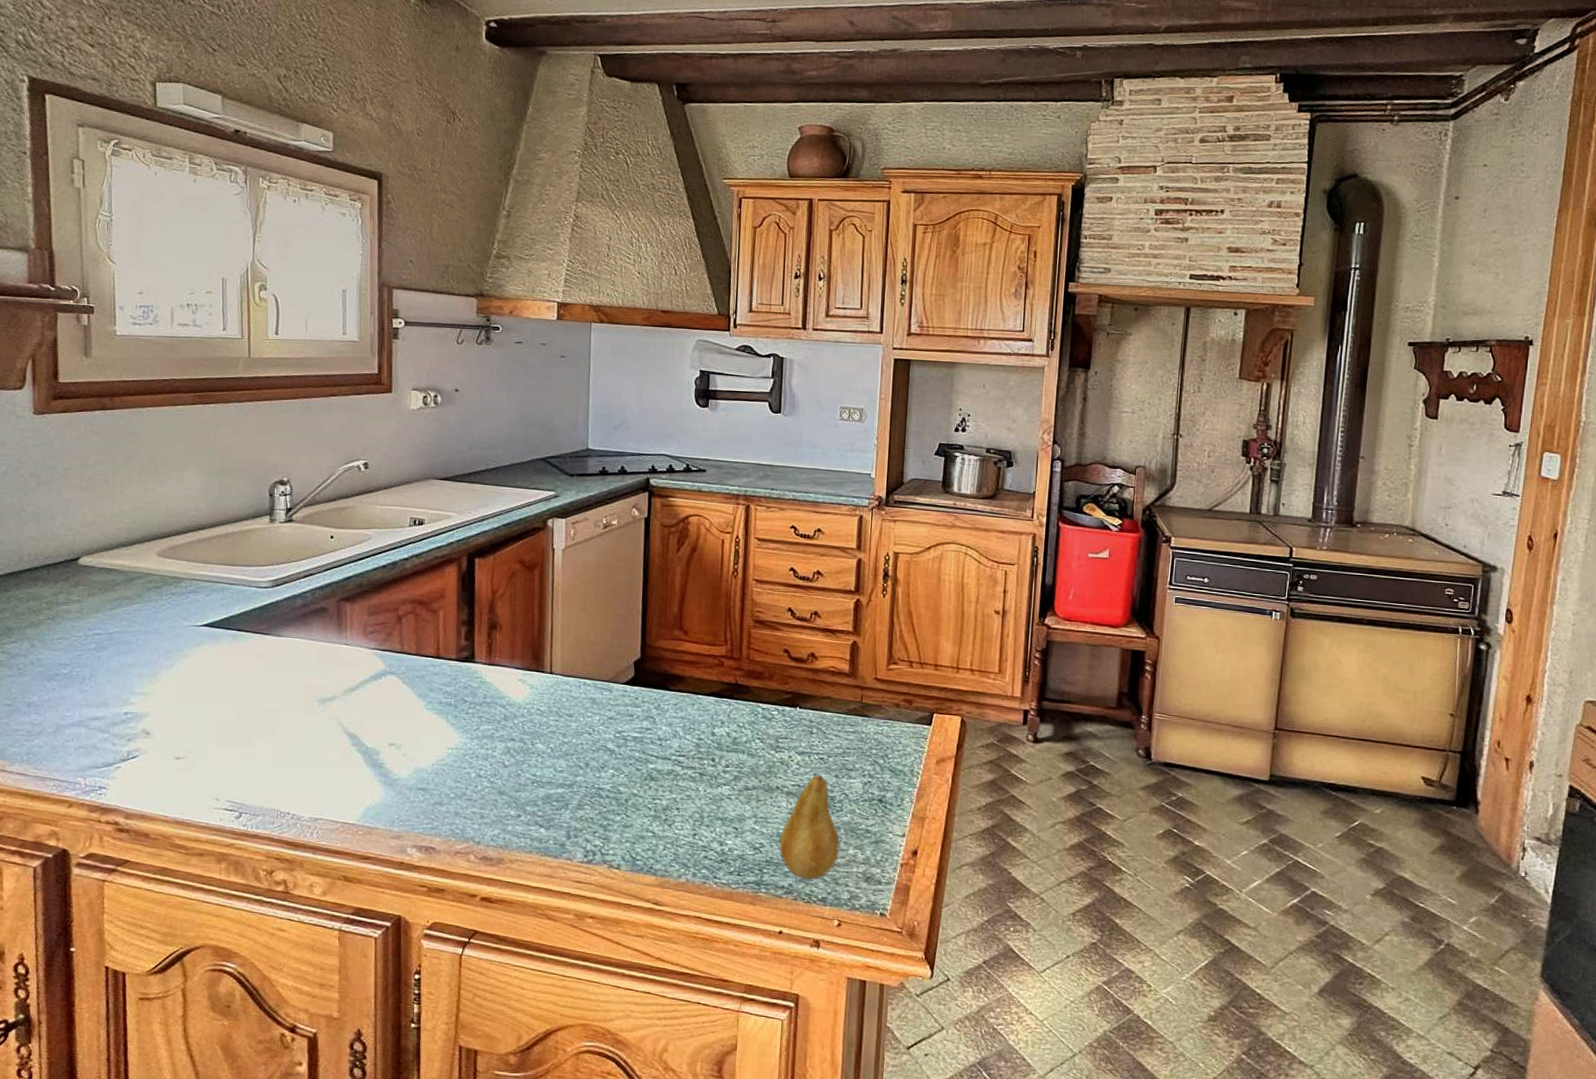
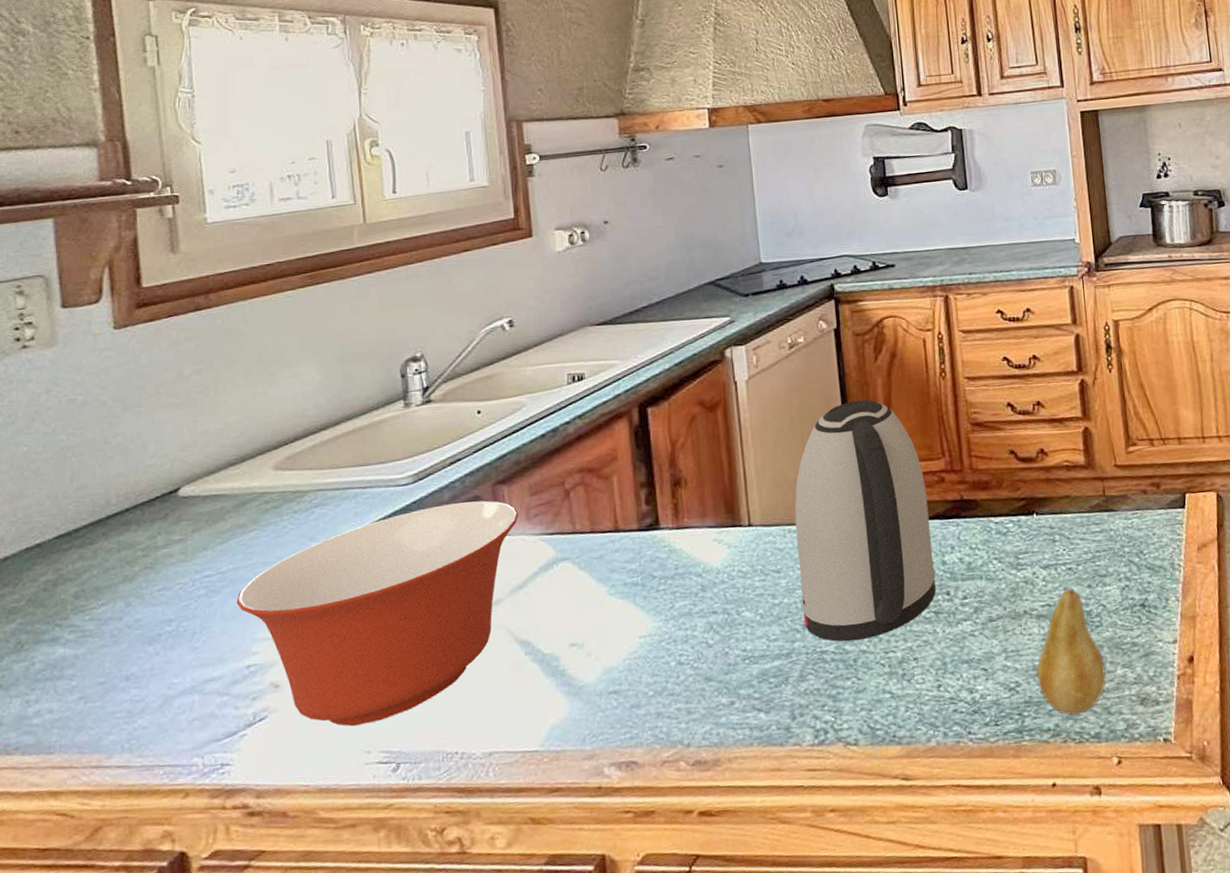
mixing bowl: none [120,610,357,777] -> present [236,500,518,727]
kettle: none [586,583,707,785] -> present [794,400,936,642]

